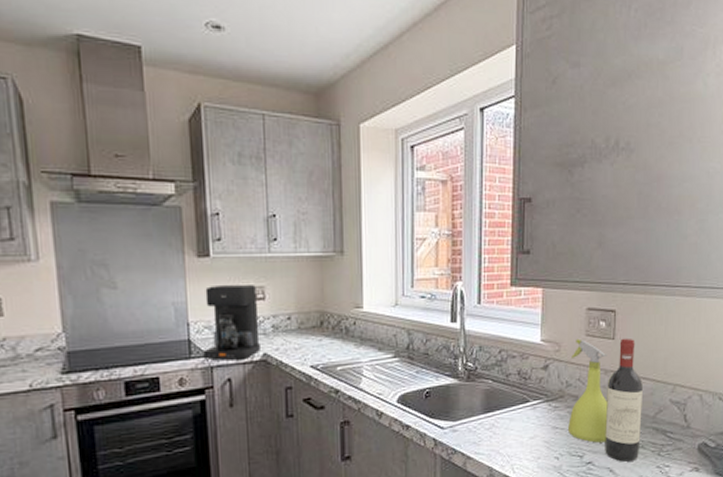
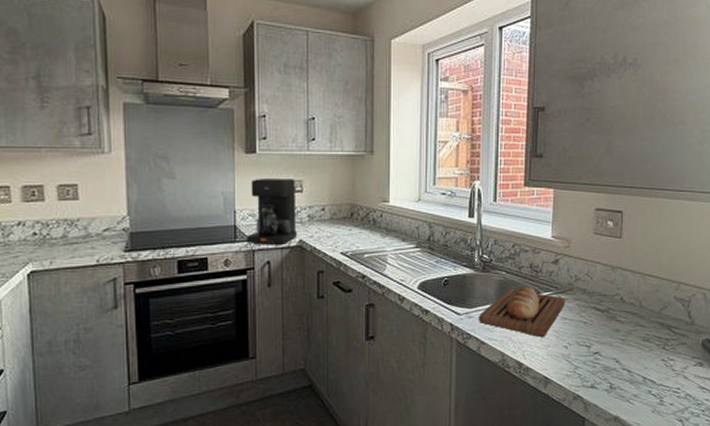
bread loaf: none [463,394,556,449] -> present [478,286,565,337]
spray bottle: present [568,338,608,443] -> none [577,236,615,334]
wine bottle: present [605,338,643,462] -> none [611,237,648,354]

